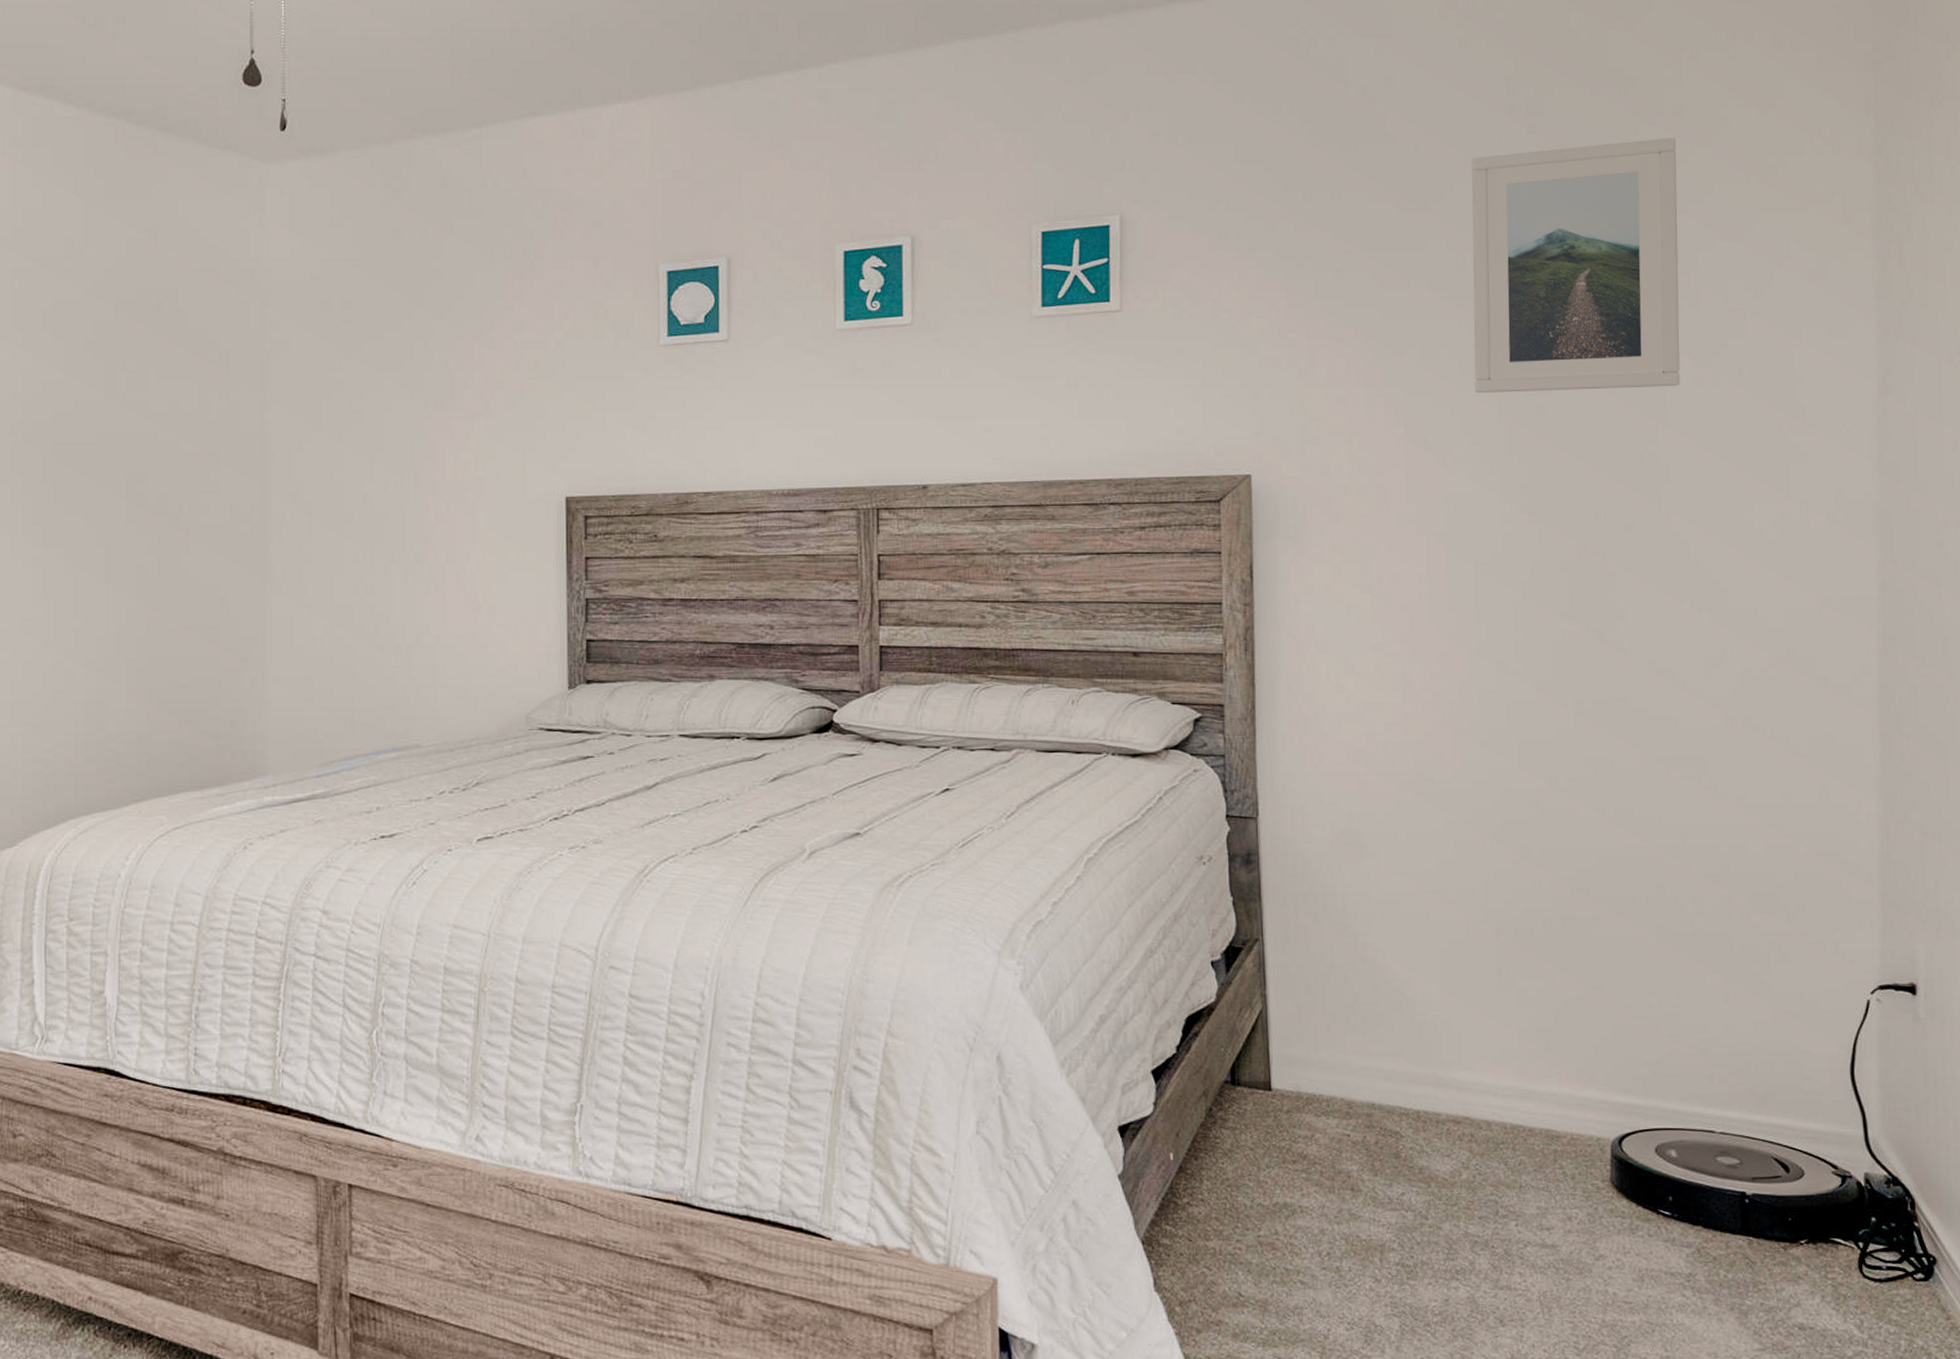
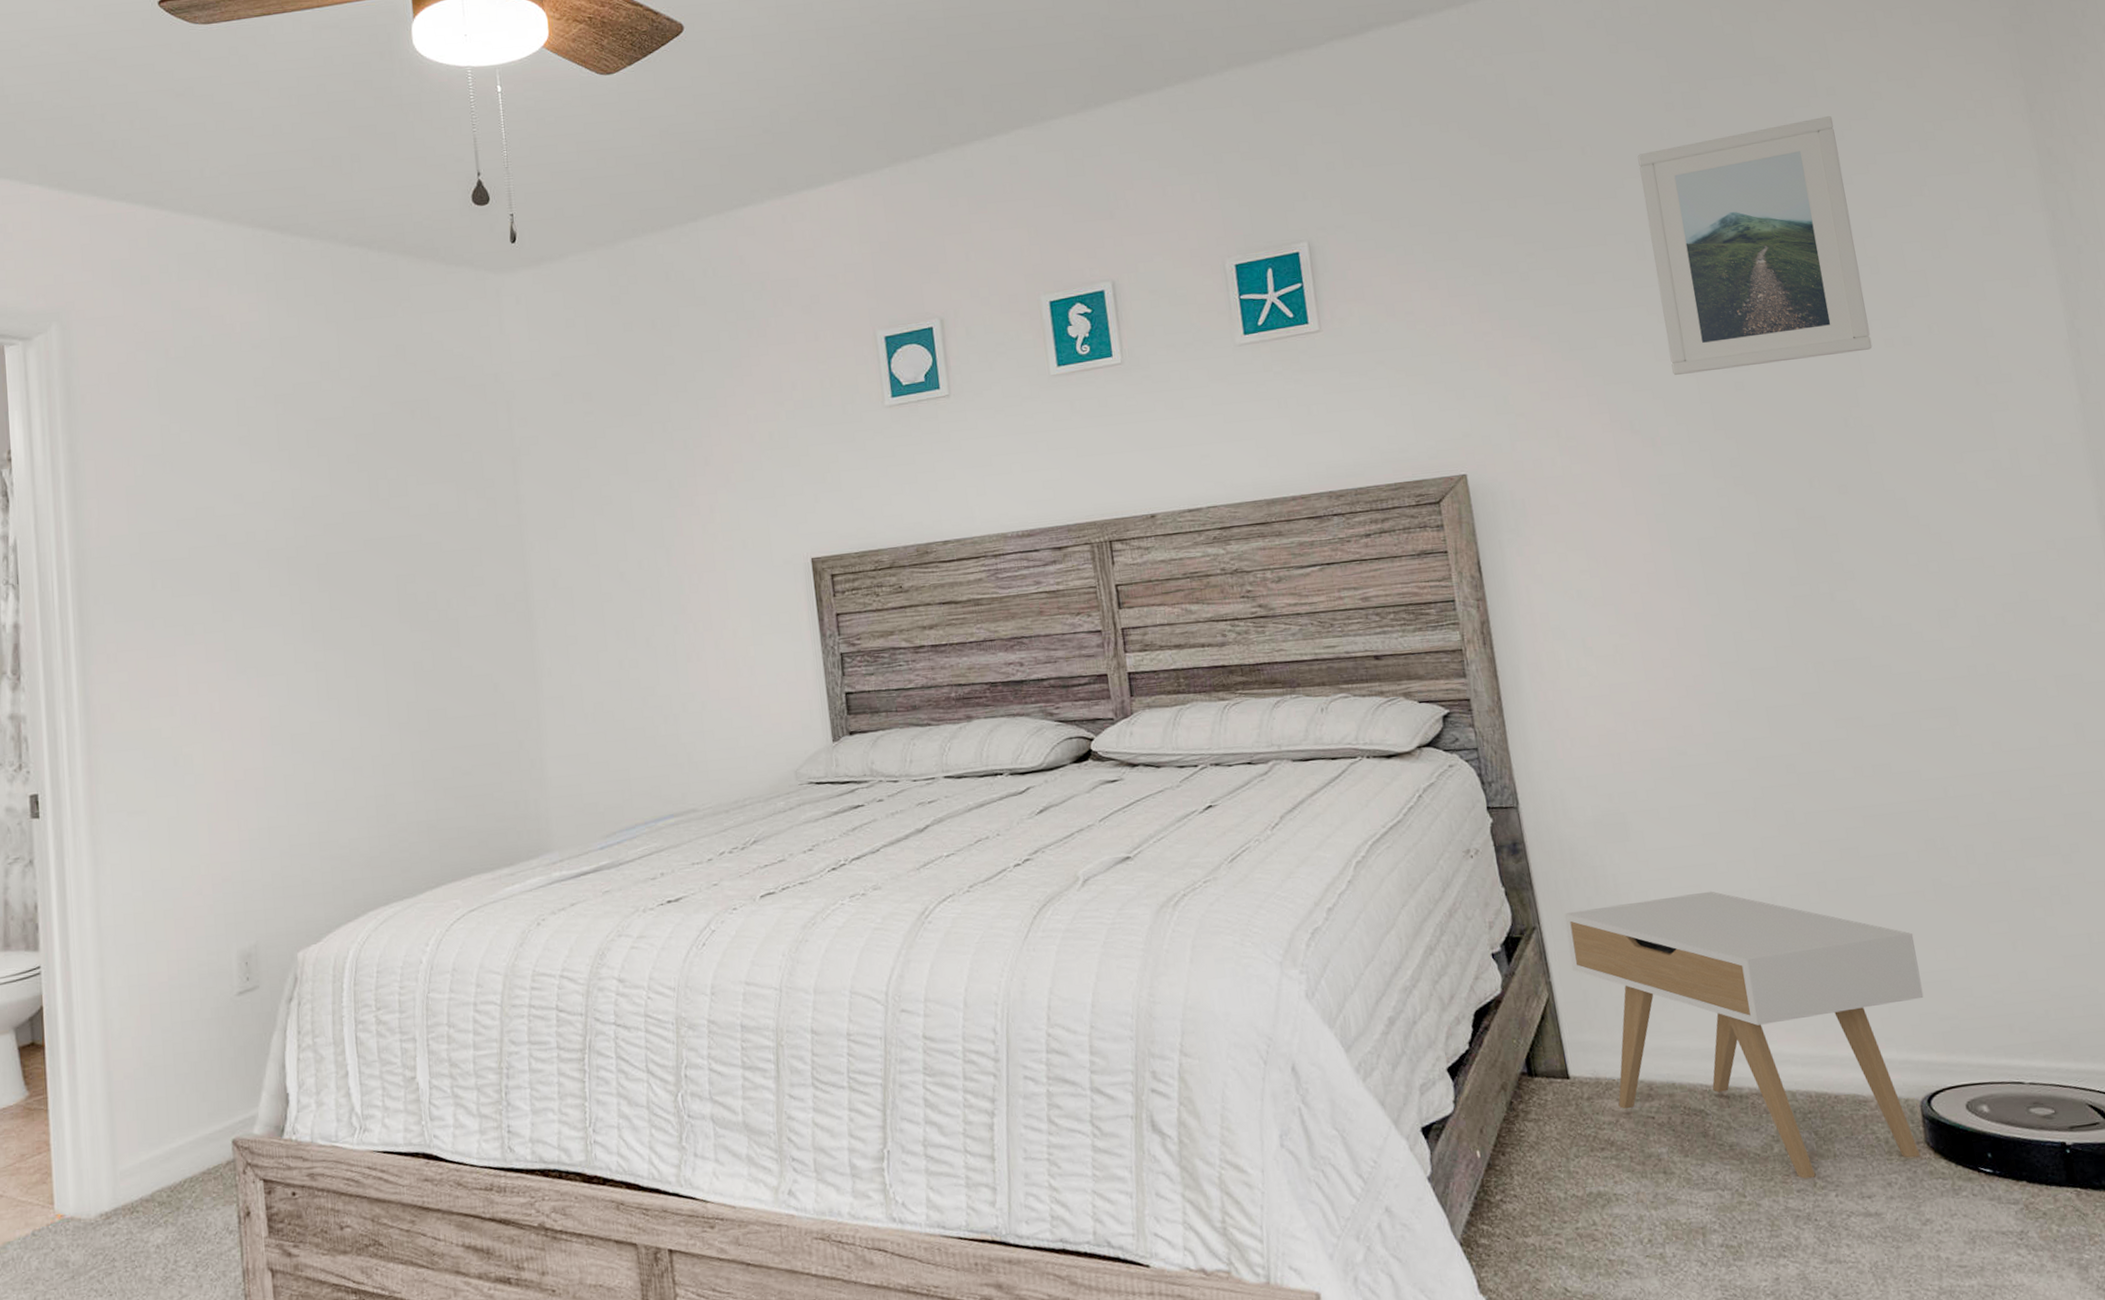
nightstand: none [1288,918,1631,1206] -> present [1563,891,1924,1179]

